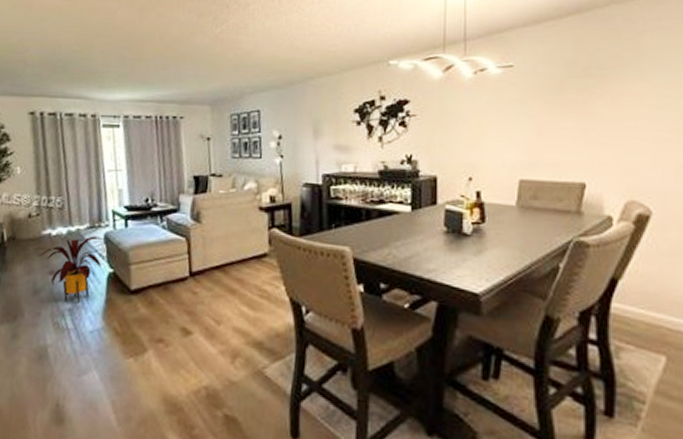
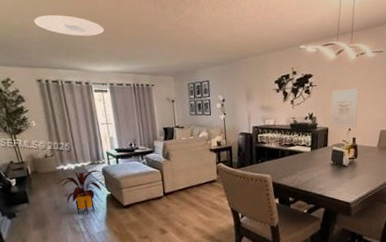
ceiling light: none [33,29,122,55] -> present [34,15,104,36]
wall art: none [439,118,481,177] -> present [330,88,359,128]

